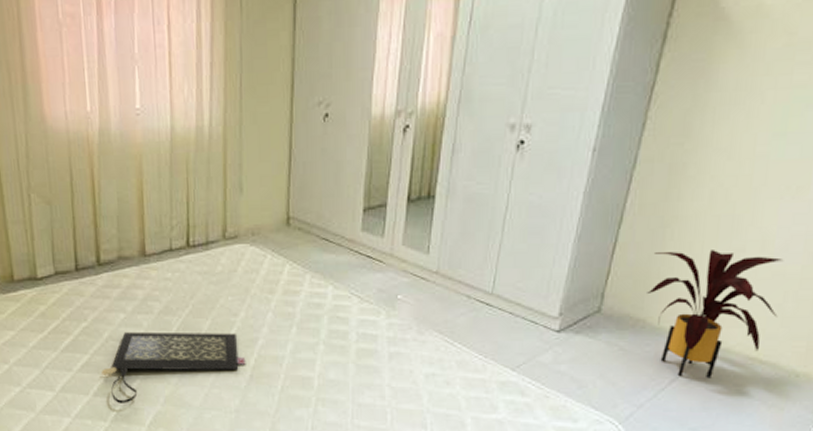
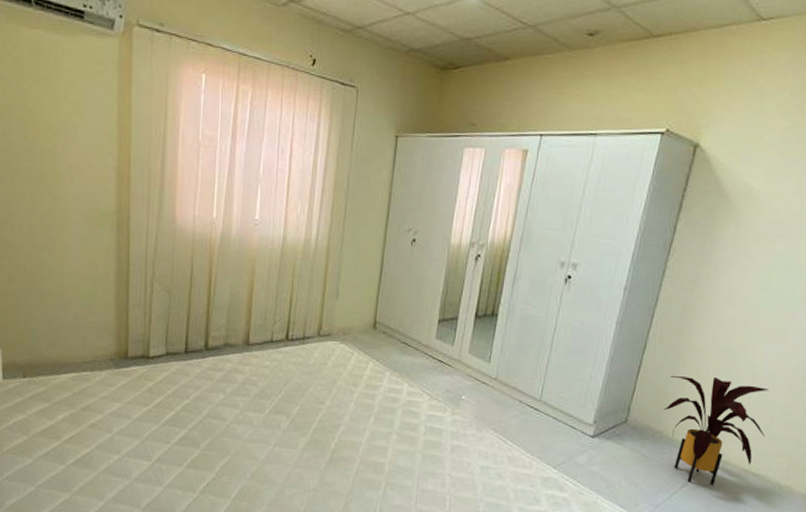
clutch bag: present [101,331,246,403] -> none [197,411,327,477]

